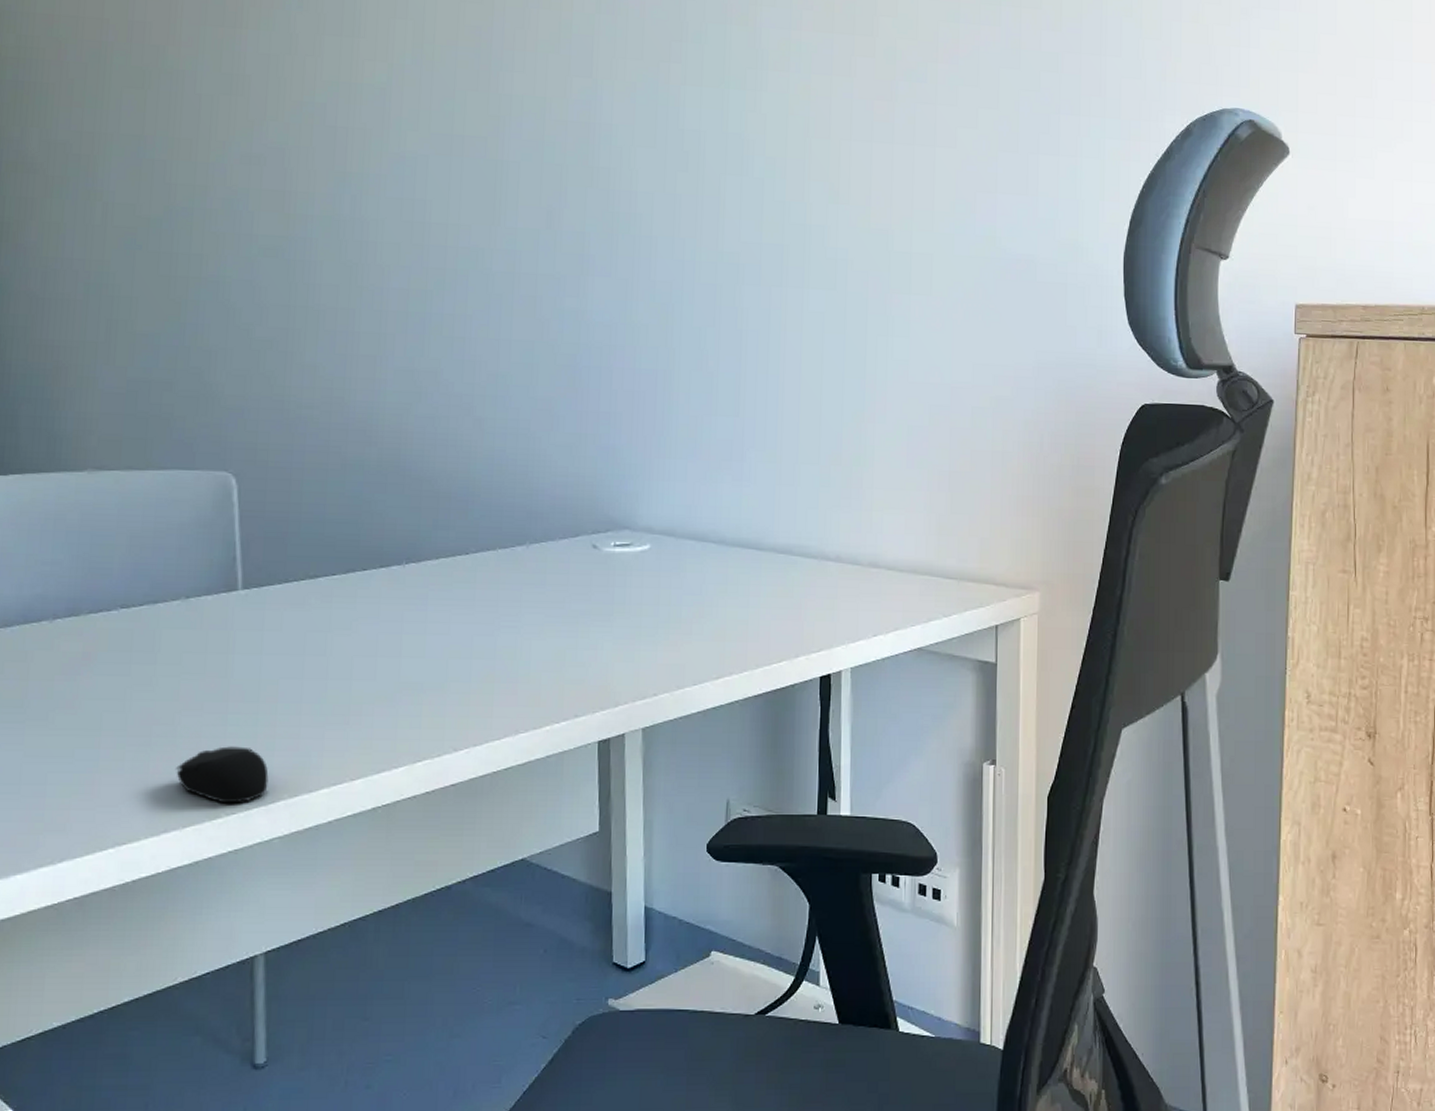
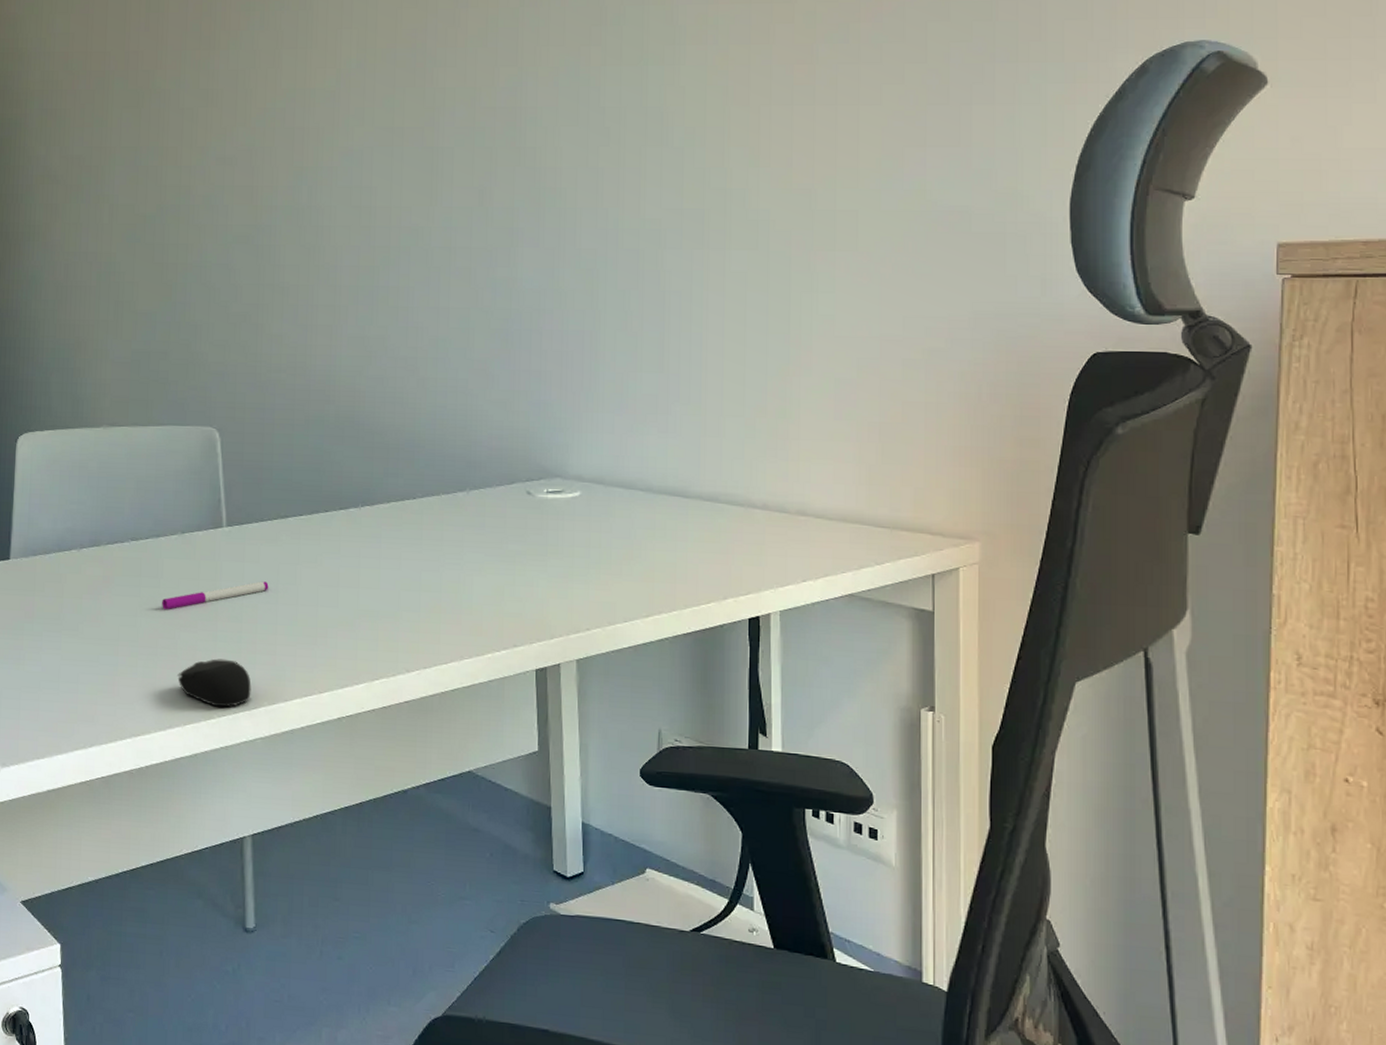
pen: none [158,653,293,691] -> present [162,581,269,610]

